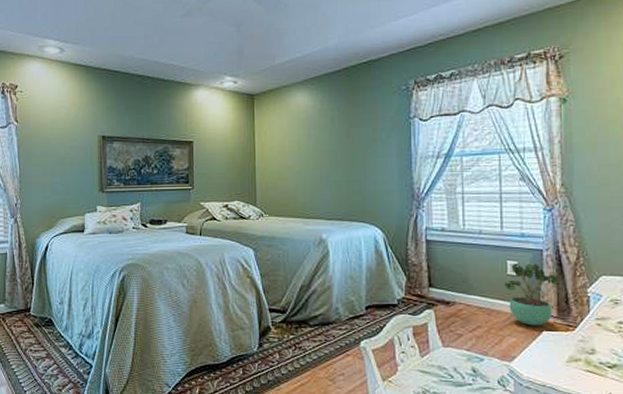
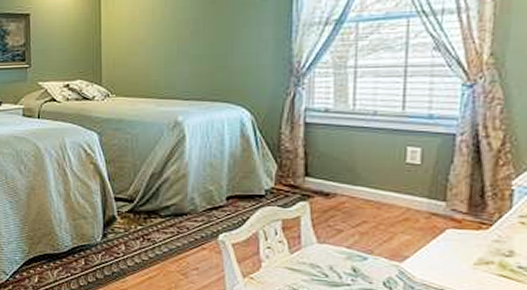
potted plant: present [504,263,559,326] -> none [401,150,474,223]

